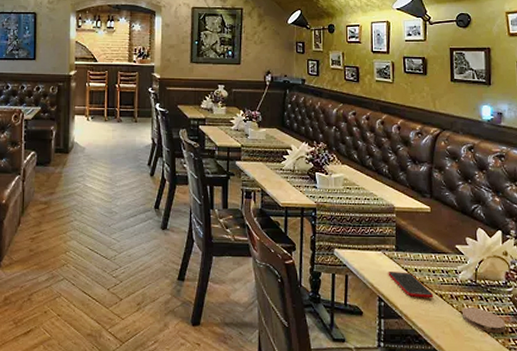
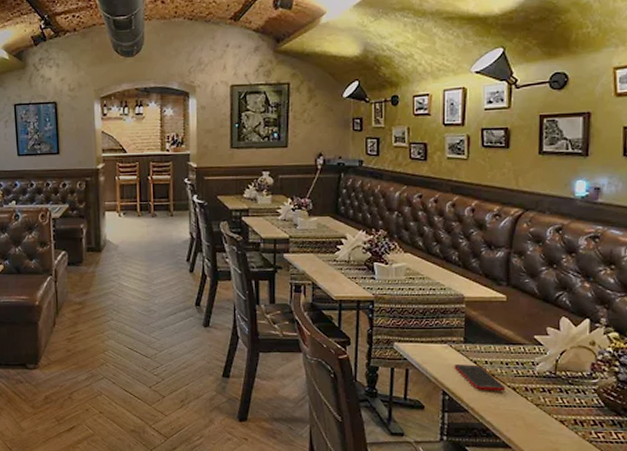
coaster: present [461,307,506,333] -> none [537,400,588,426]

